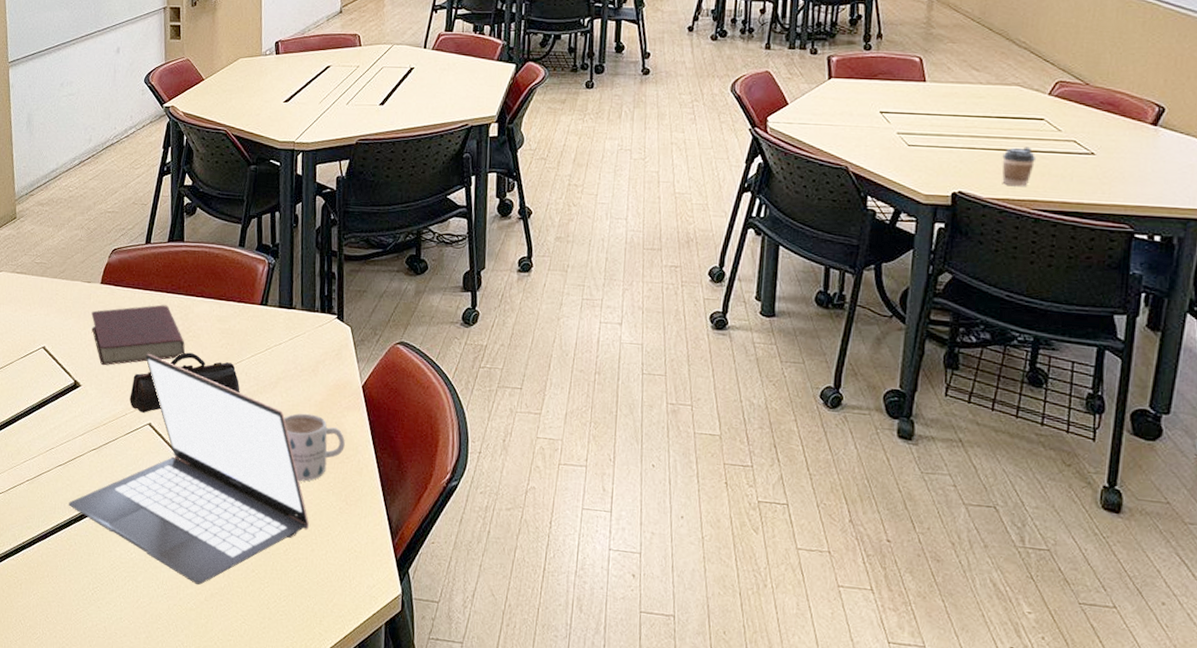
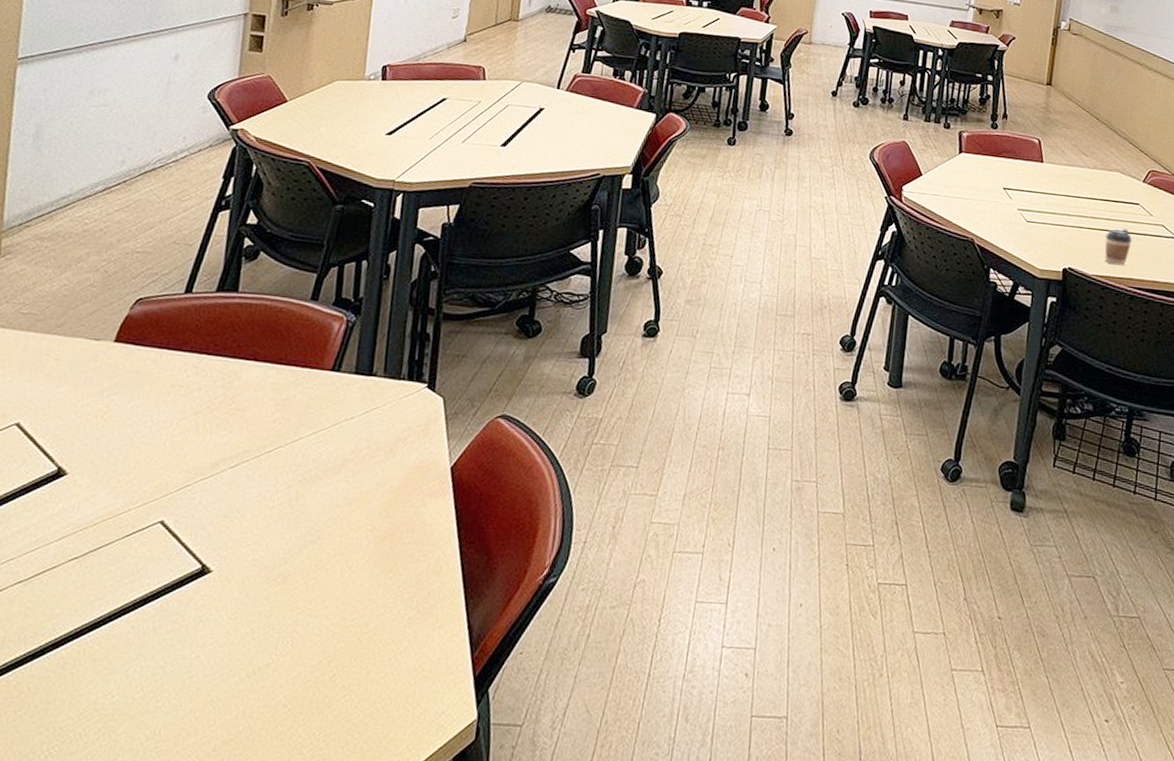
laptop: present [68,353,310,585] -> none [25,430,368,730]
book: present [91,304,186,366] -> none [93,369,225,448]
pencil case: present [130,352,240,413] -> none [136,429,293,508]
mug: present [283,413,345,482] -> none [347,502,424,587]

